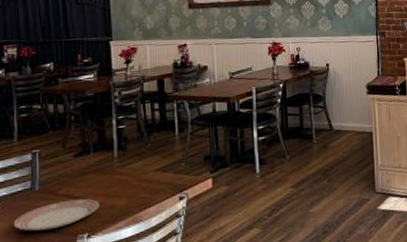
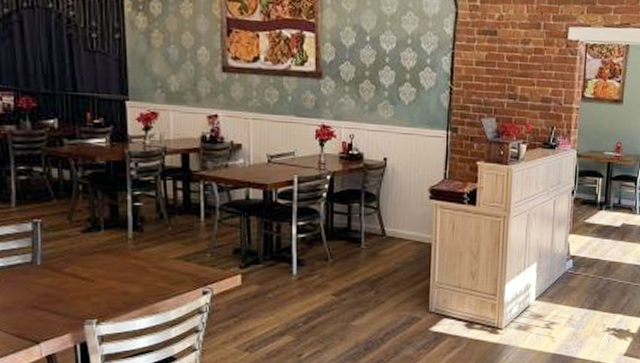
dinner plate: present [13,199,99,231] -> none [11,280,110,311]

